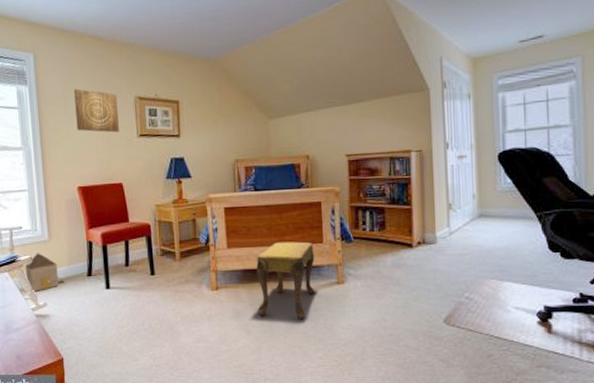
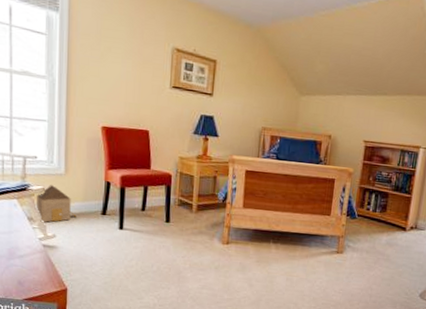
wall art: present [74,88,119,133] -> none [108,26,154,80]
footstool: present [256,241,315,320] -> none [263,209,322,280]

